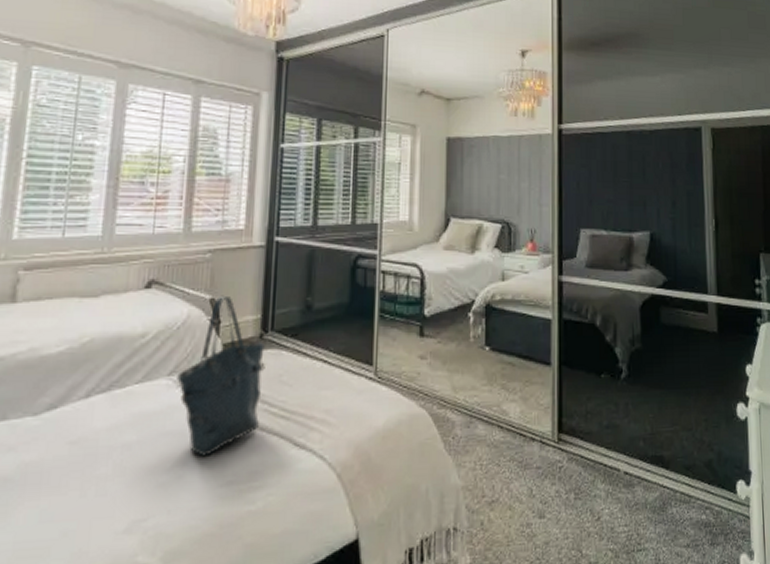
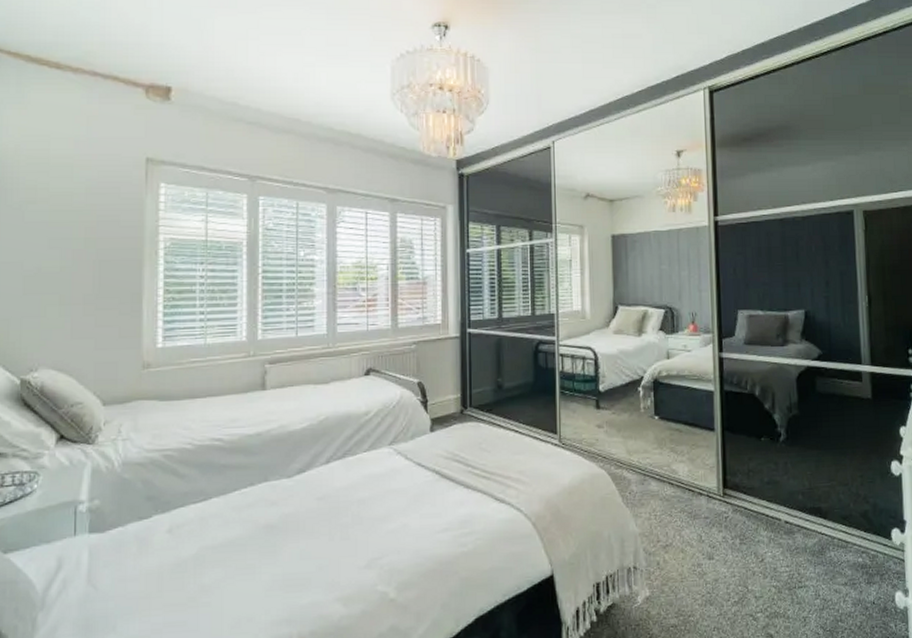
tote bag: present [176,295,265,457] -> none [396,379,467,509]

